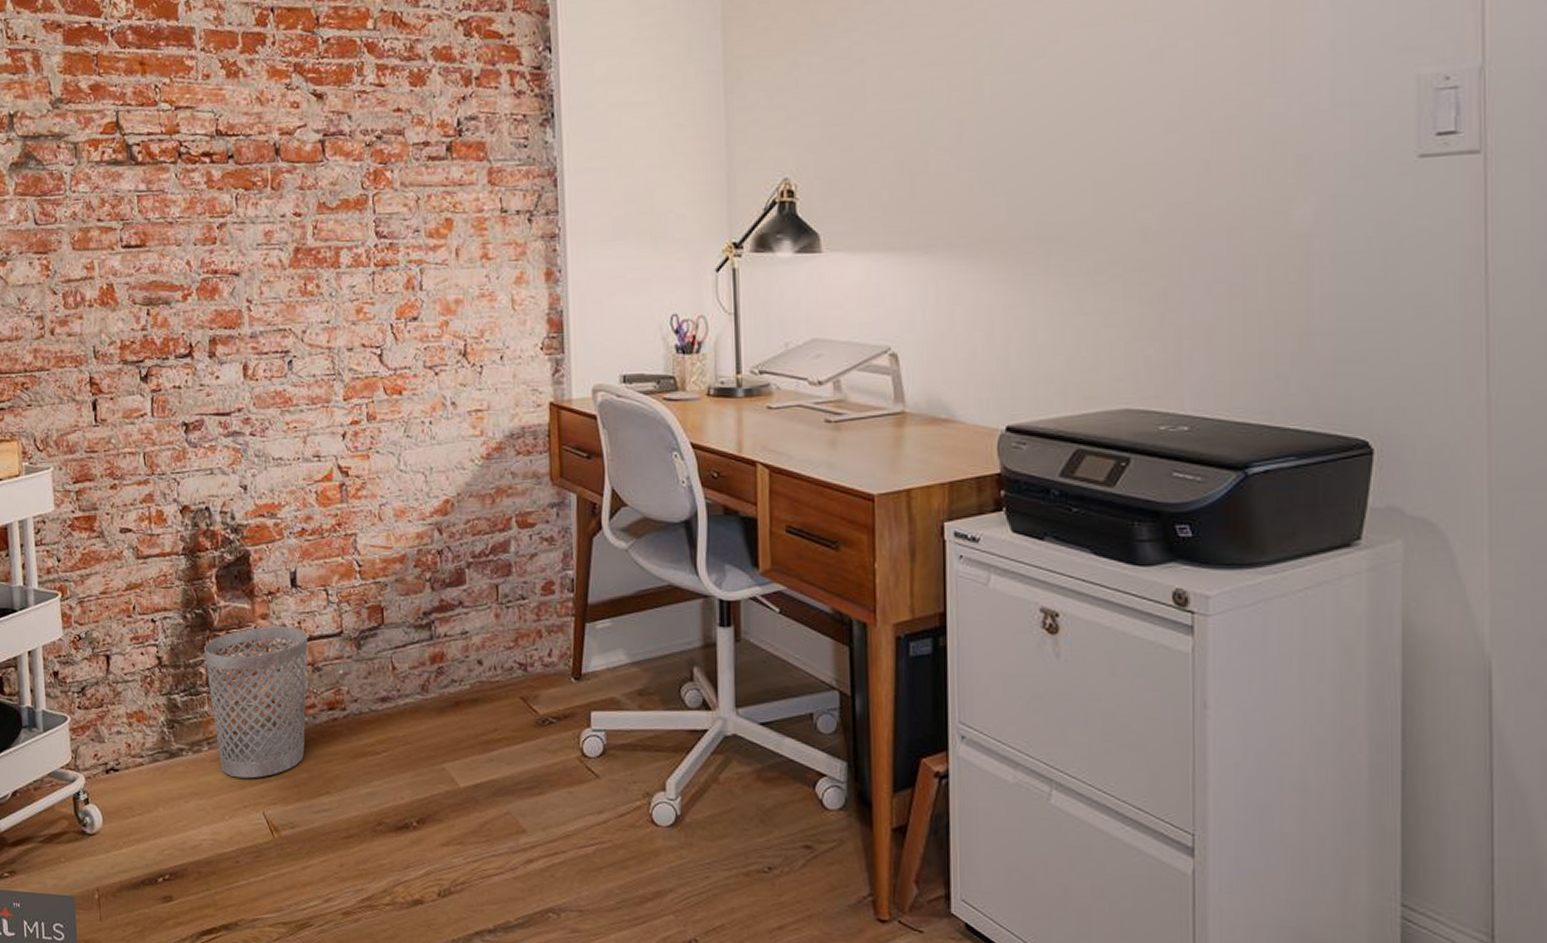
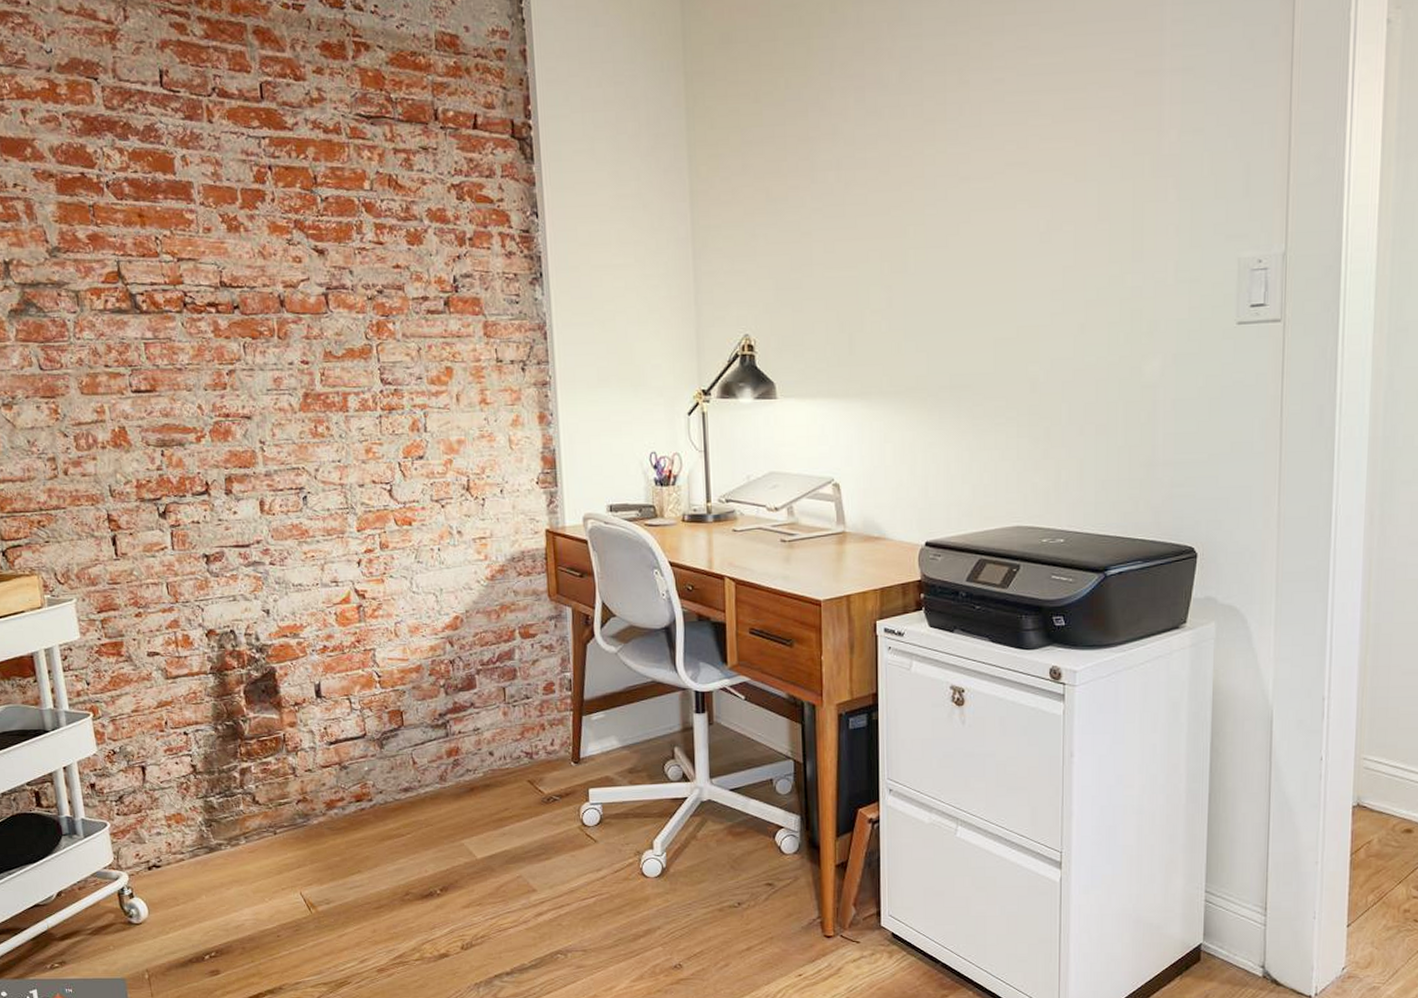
wastebasket: present [205,626,308,779] -> none [237,732,336,865]

